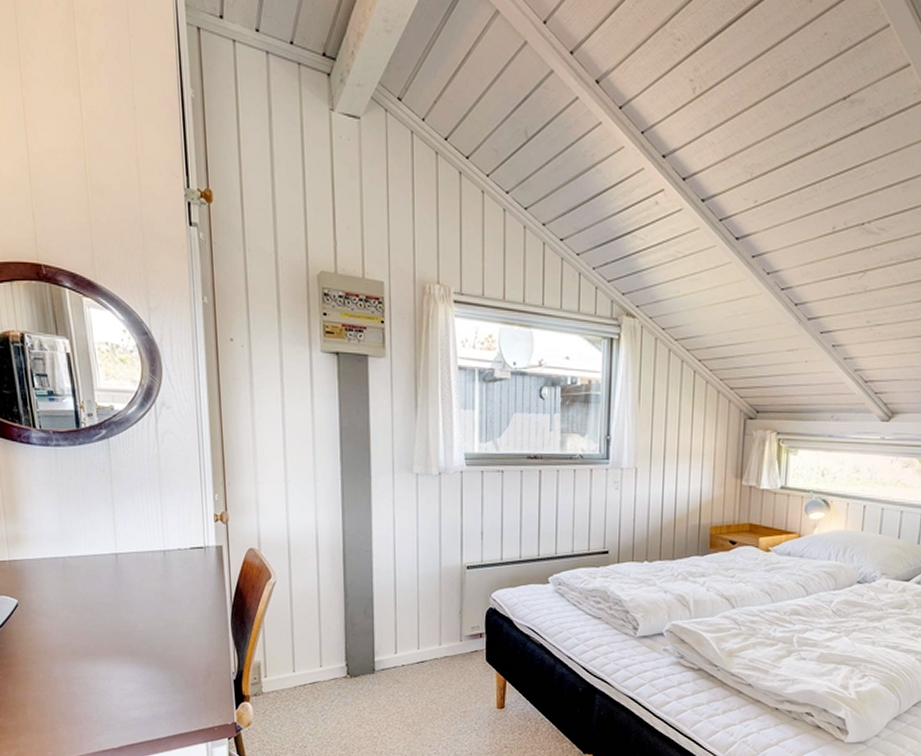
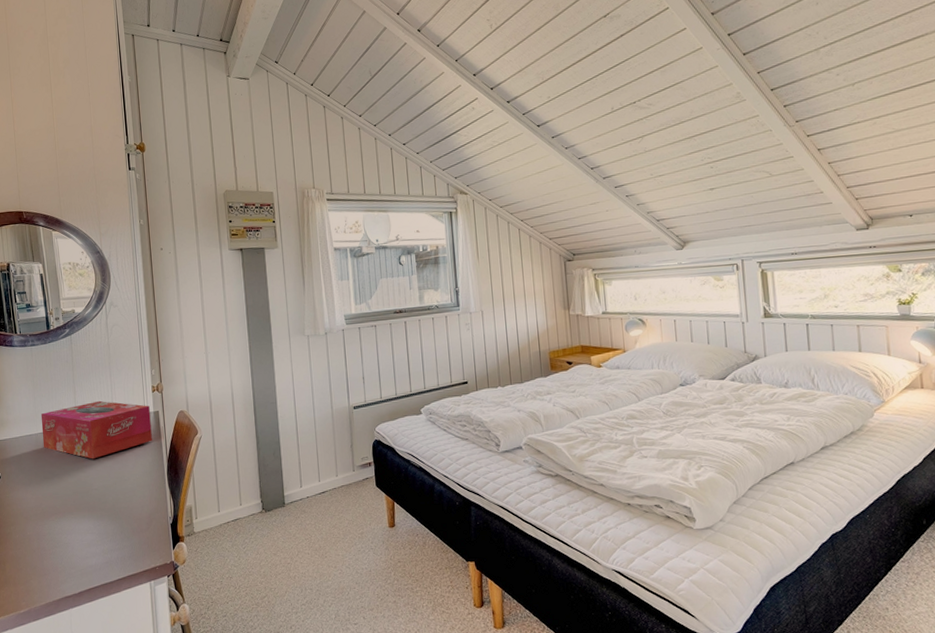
tissue box: none [69,525,213,595] -> present [40,400,152,459]

